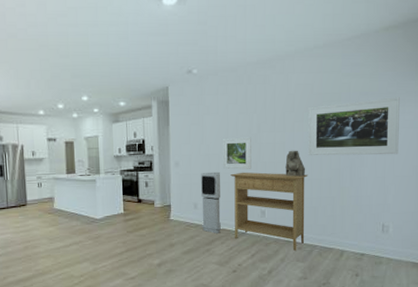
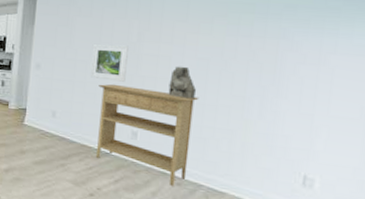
air purifier: present [201,171,221,234] -> none [57,79,86,149]
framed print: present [308,97,400,156] -> none [202,14,347,89]

